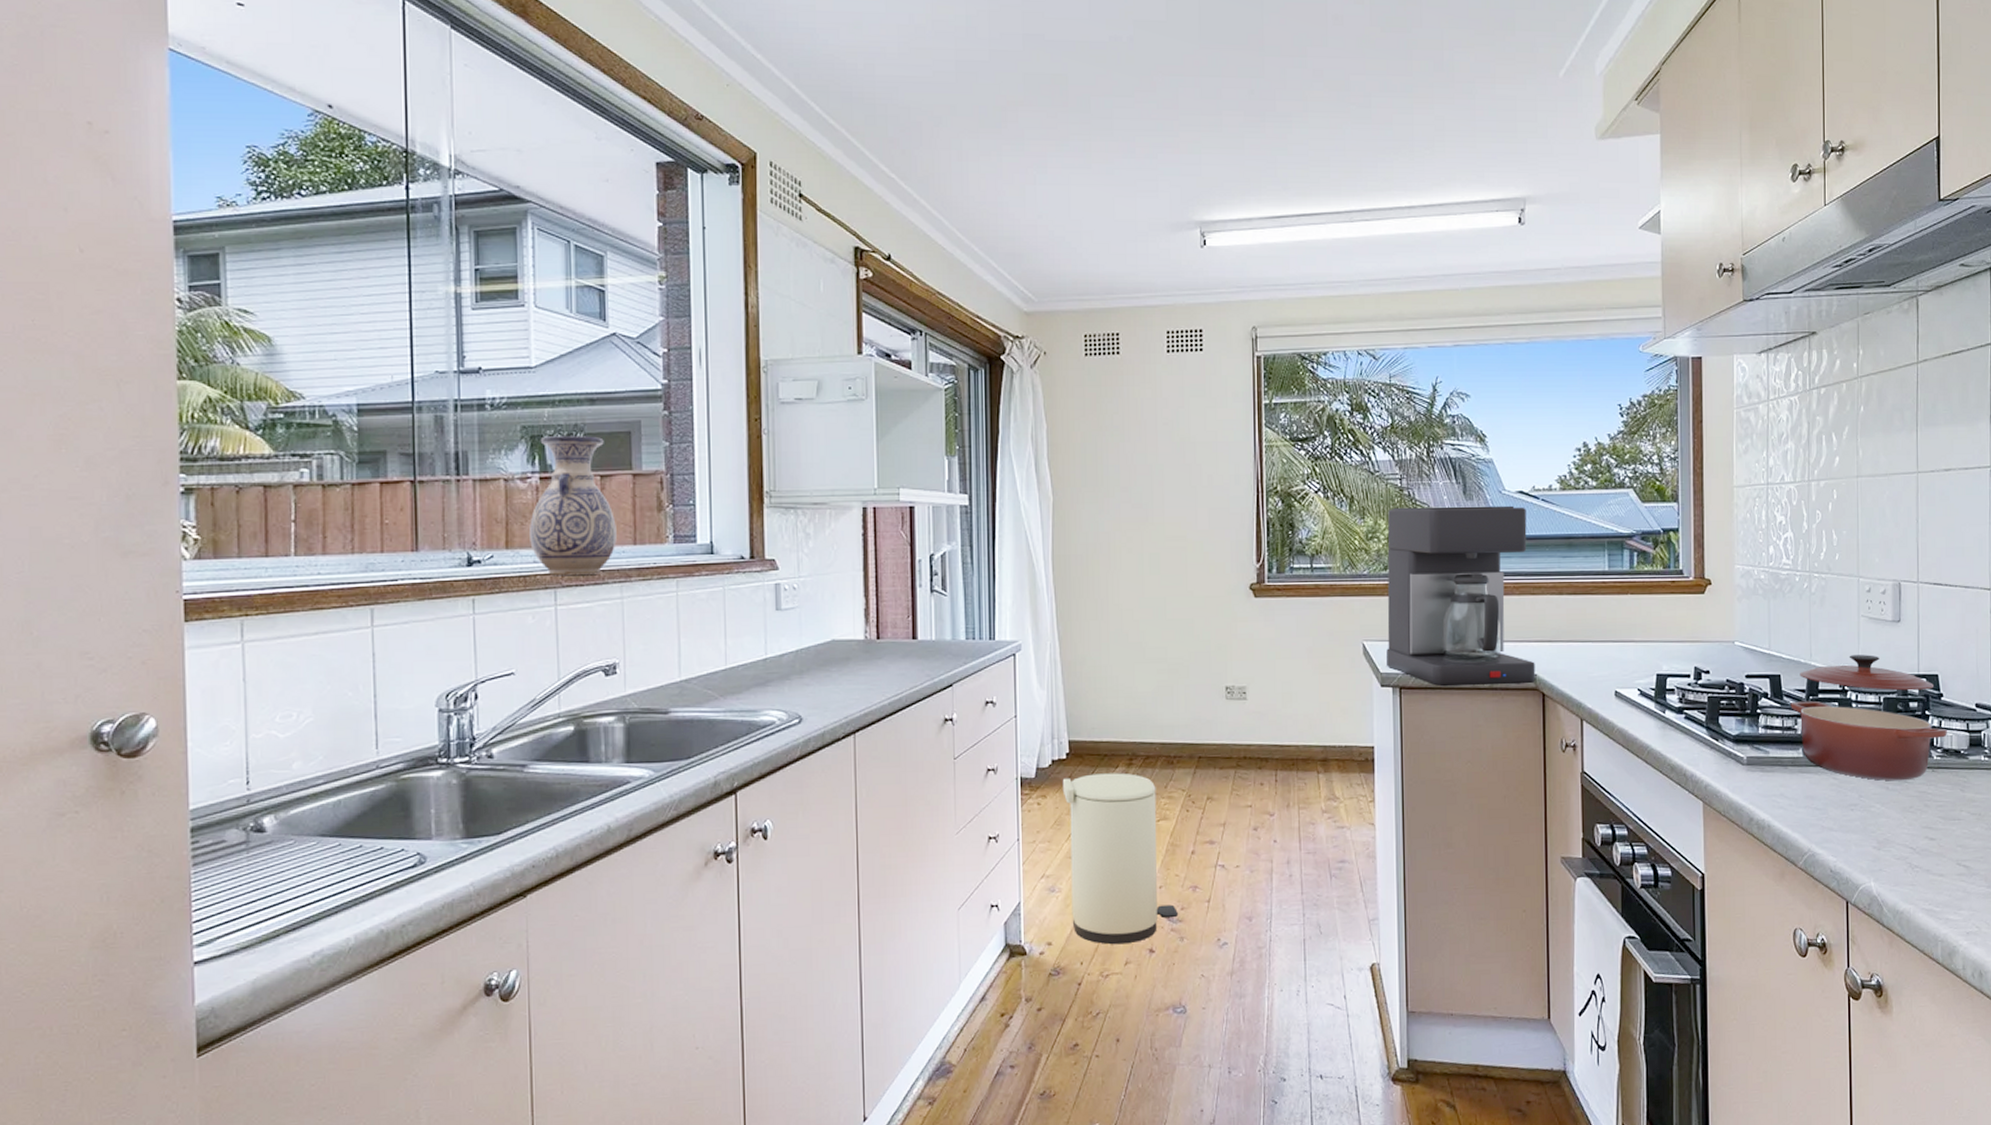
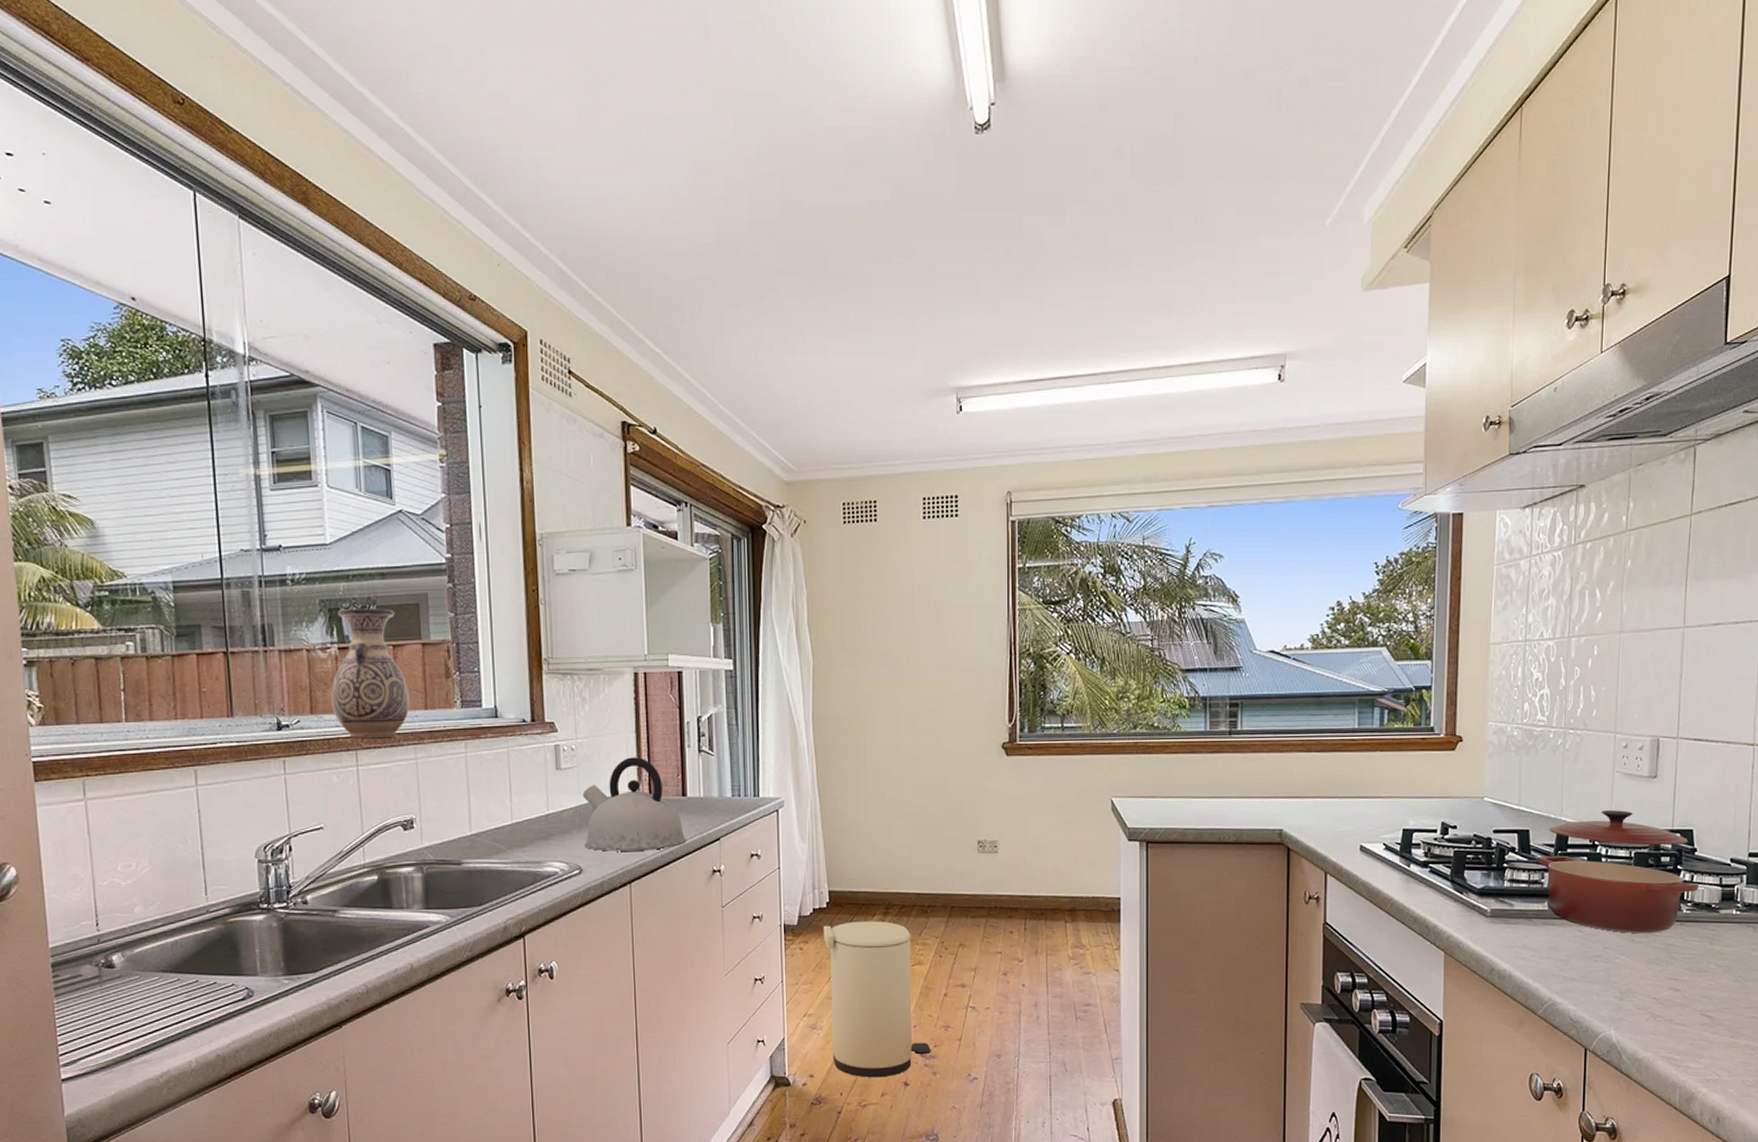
kettle: none [804,597,916,699] -> present [582,757,687,852]
coffee maker: present [1386,505,1536,687] -> none [1134,665,1281,841]

